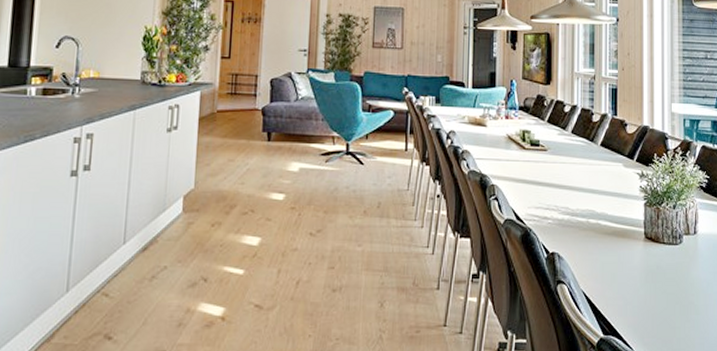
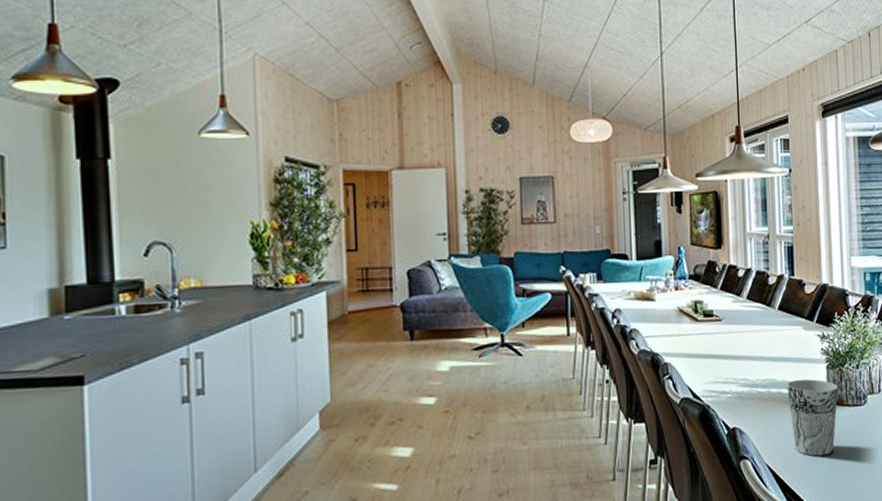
cup: none [606,213,655,289] -> present [787,379,838,457]

